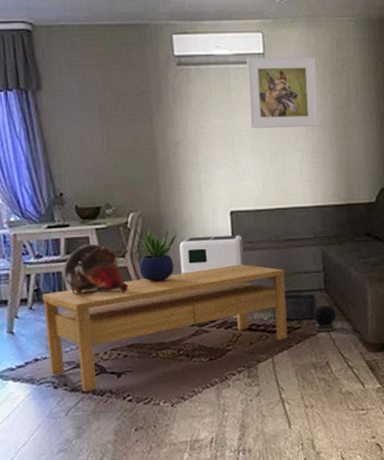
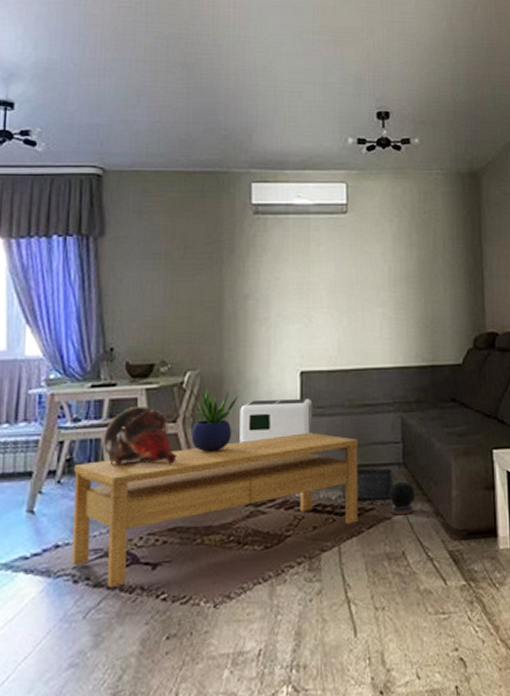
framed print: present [247,57,319,128] -> none [327,208,403,282]

